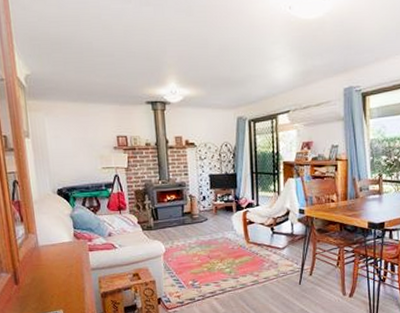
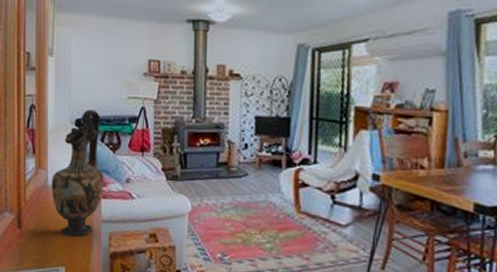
vase: none [41,181,90,285] -> present [51,110,104,237]

